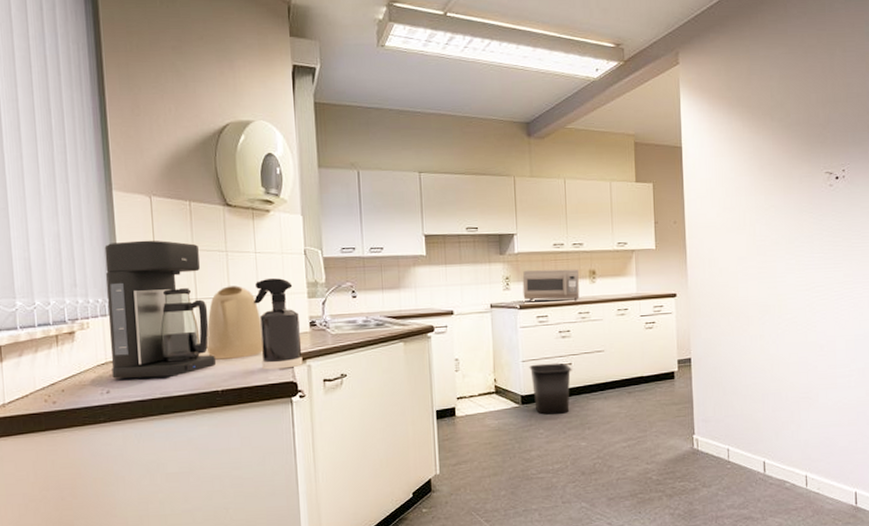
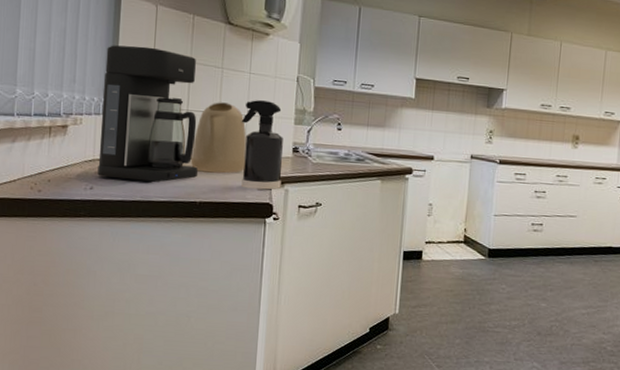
microwave: present [522,268,580,302] -> none [504,126,564,164]
waste bin: present [529,362,572,415] -> none [500,219,542,272]

